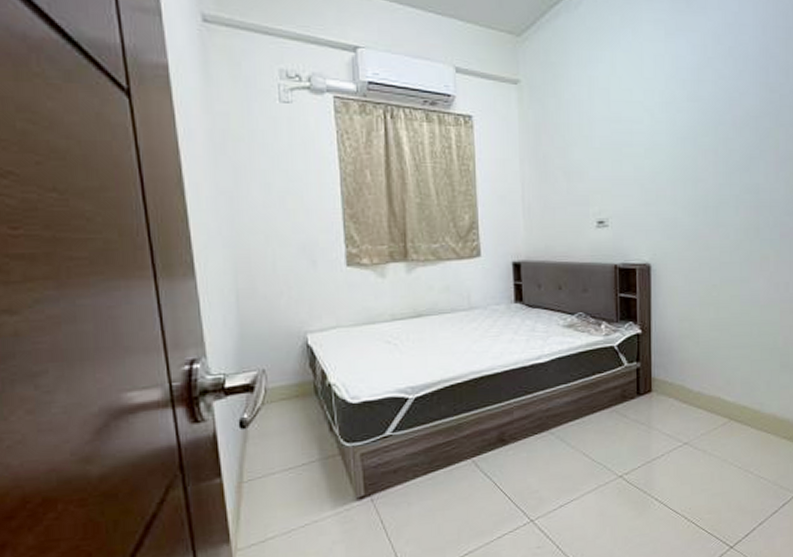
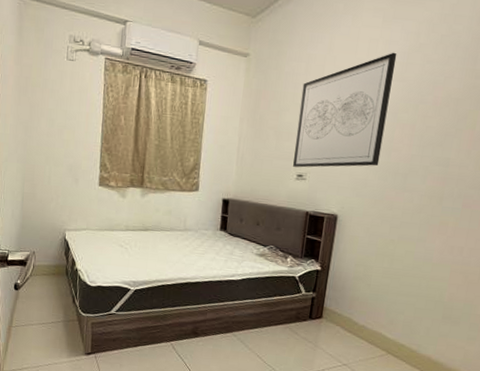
wall art: none [588,68,687,212] -> present [293,52,397,168]

